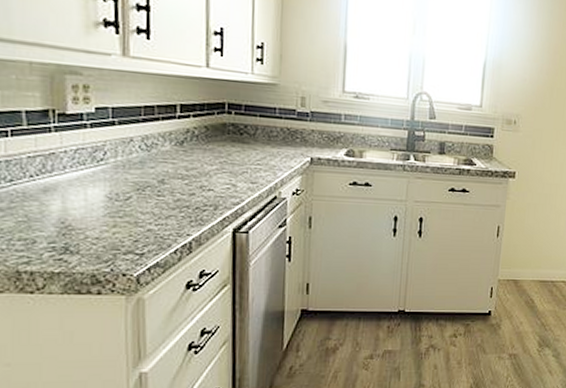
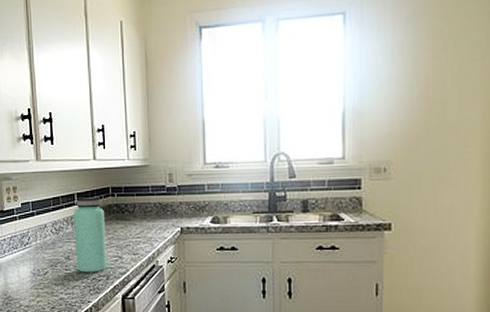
bottle: none [173,110,217,201] -> present [74,197,107,272]

